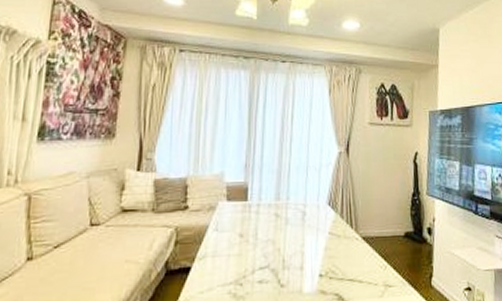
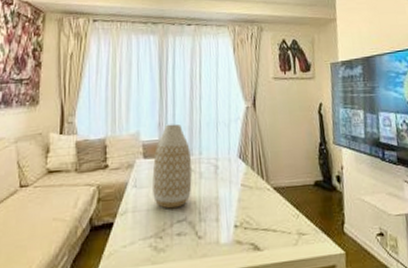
vase: none [235,166,277,255] -> present [152,124,192,209]

